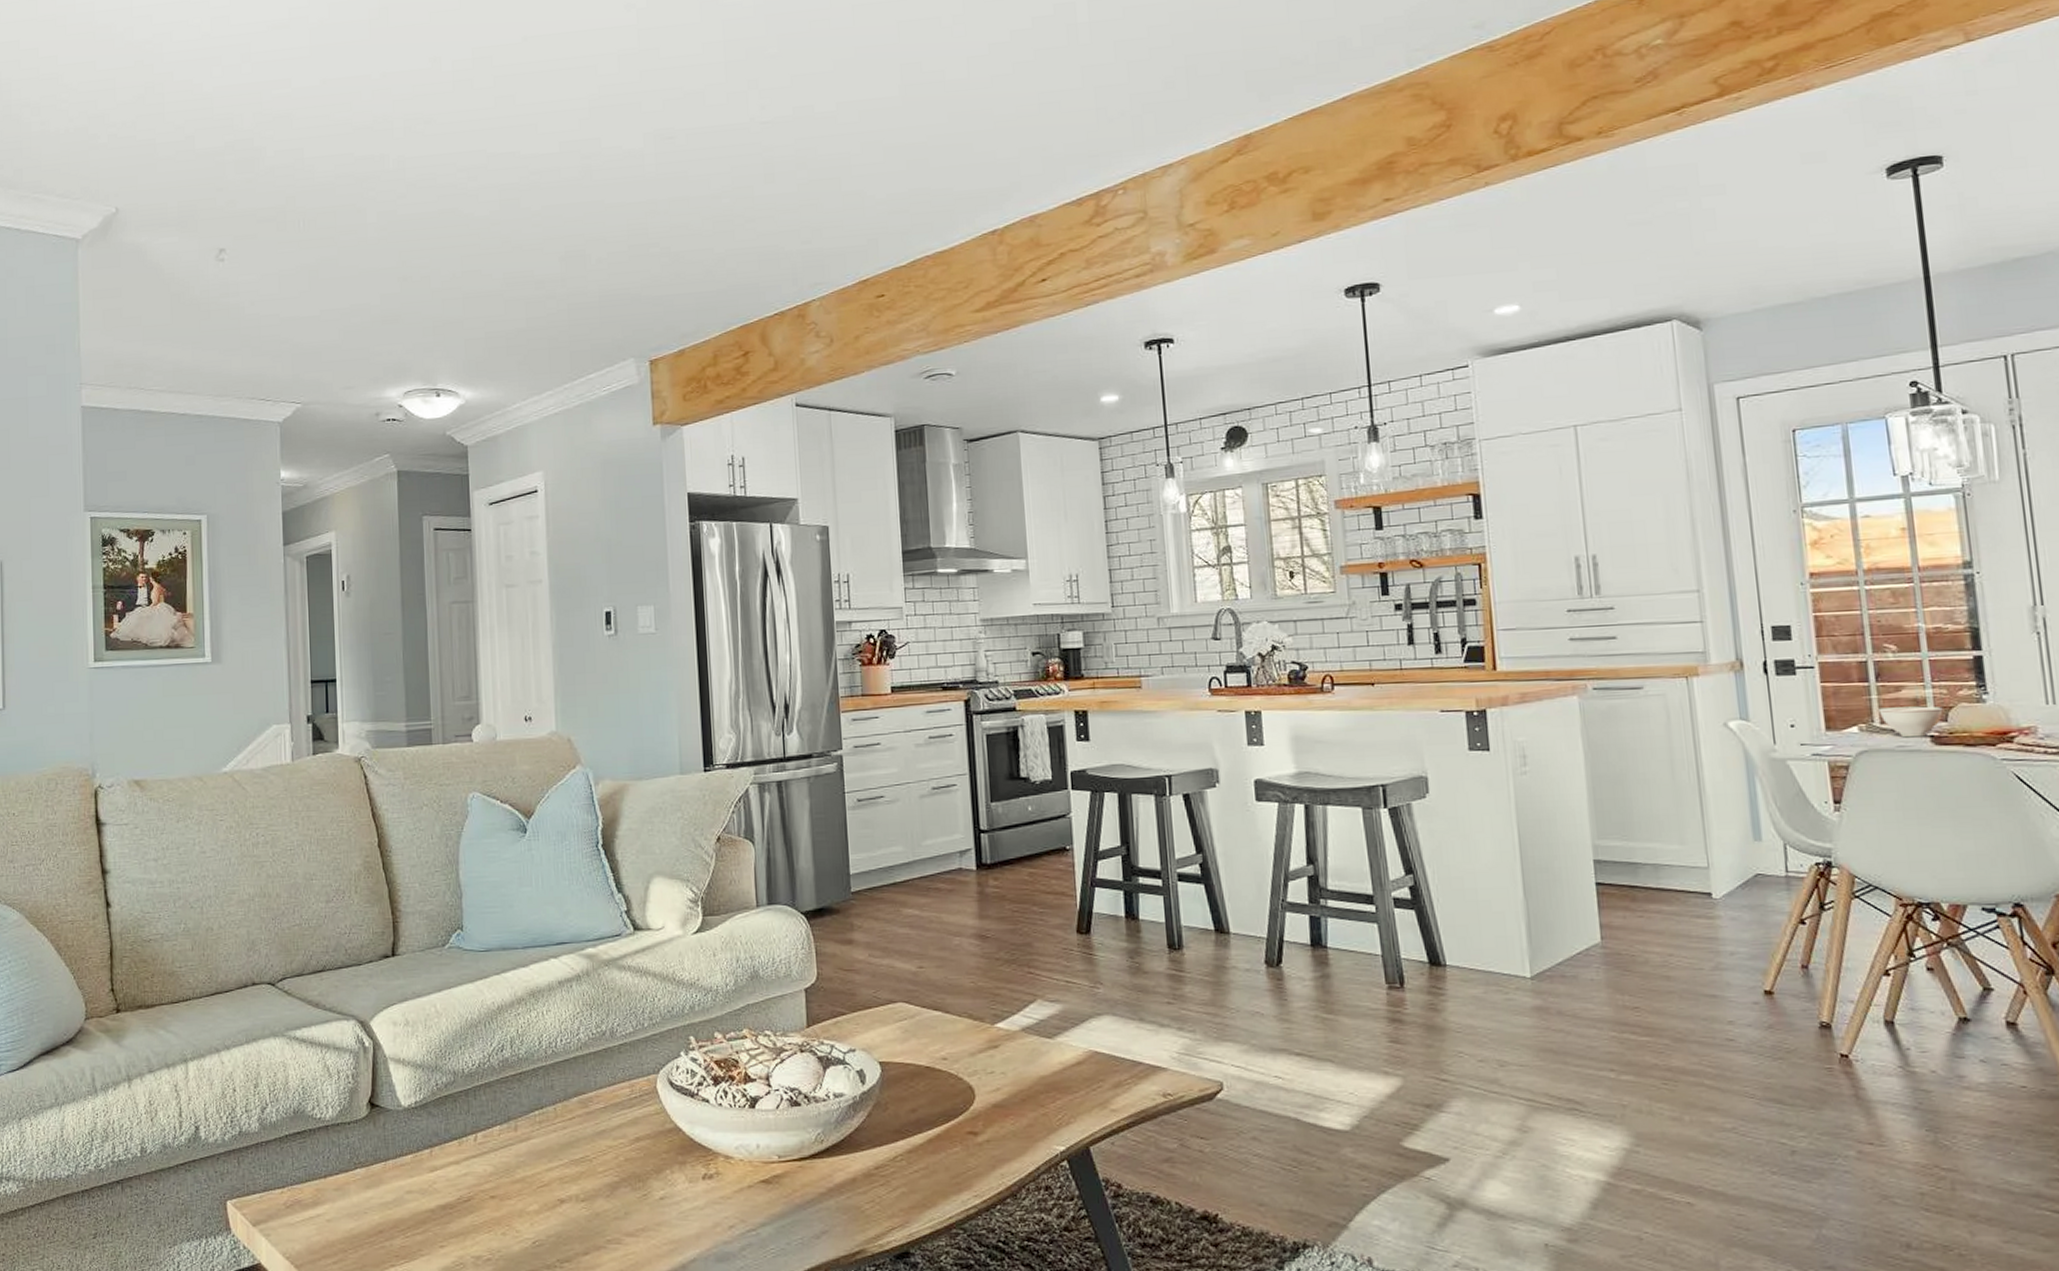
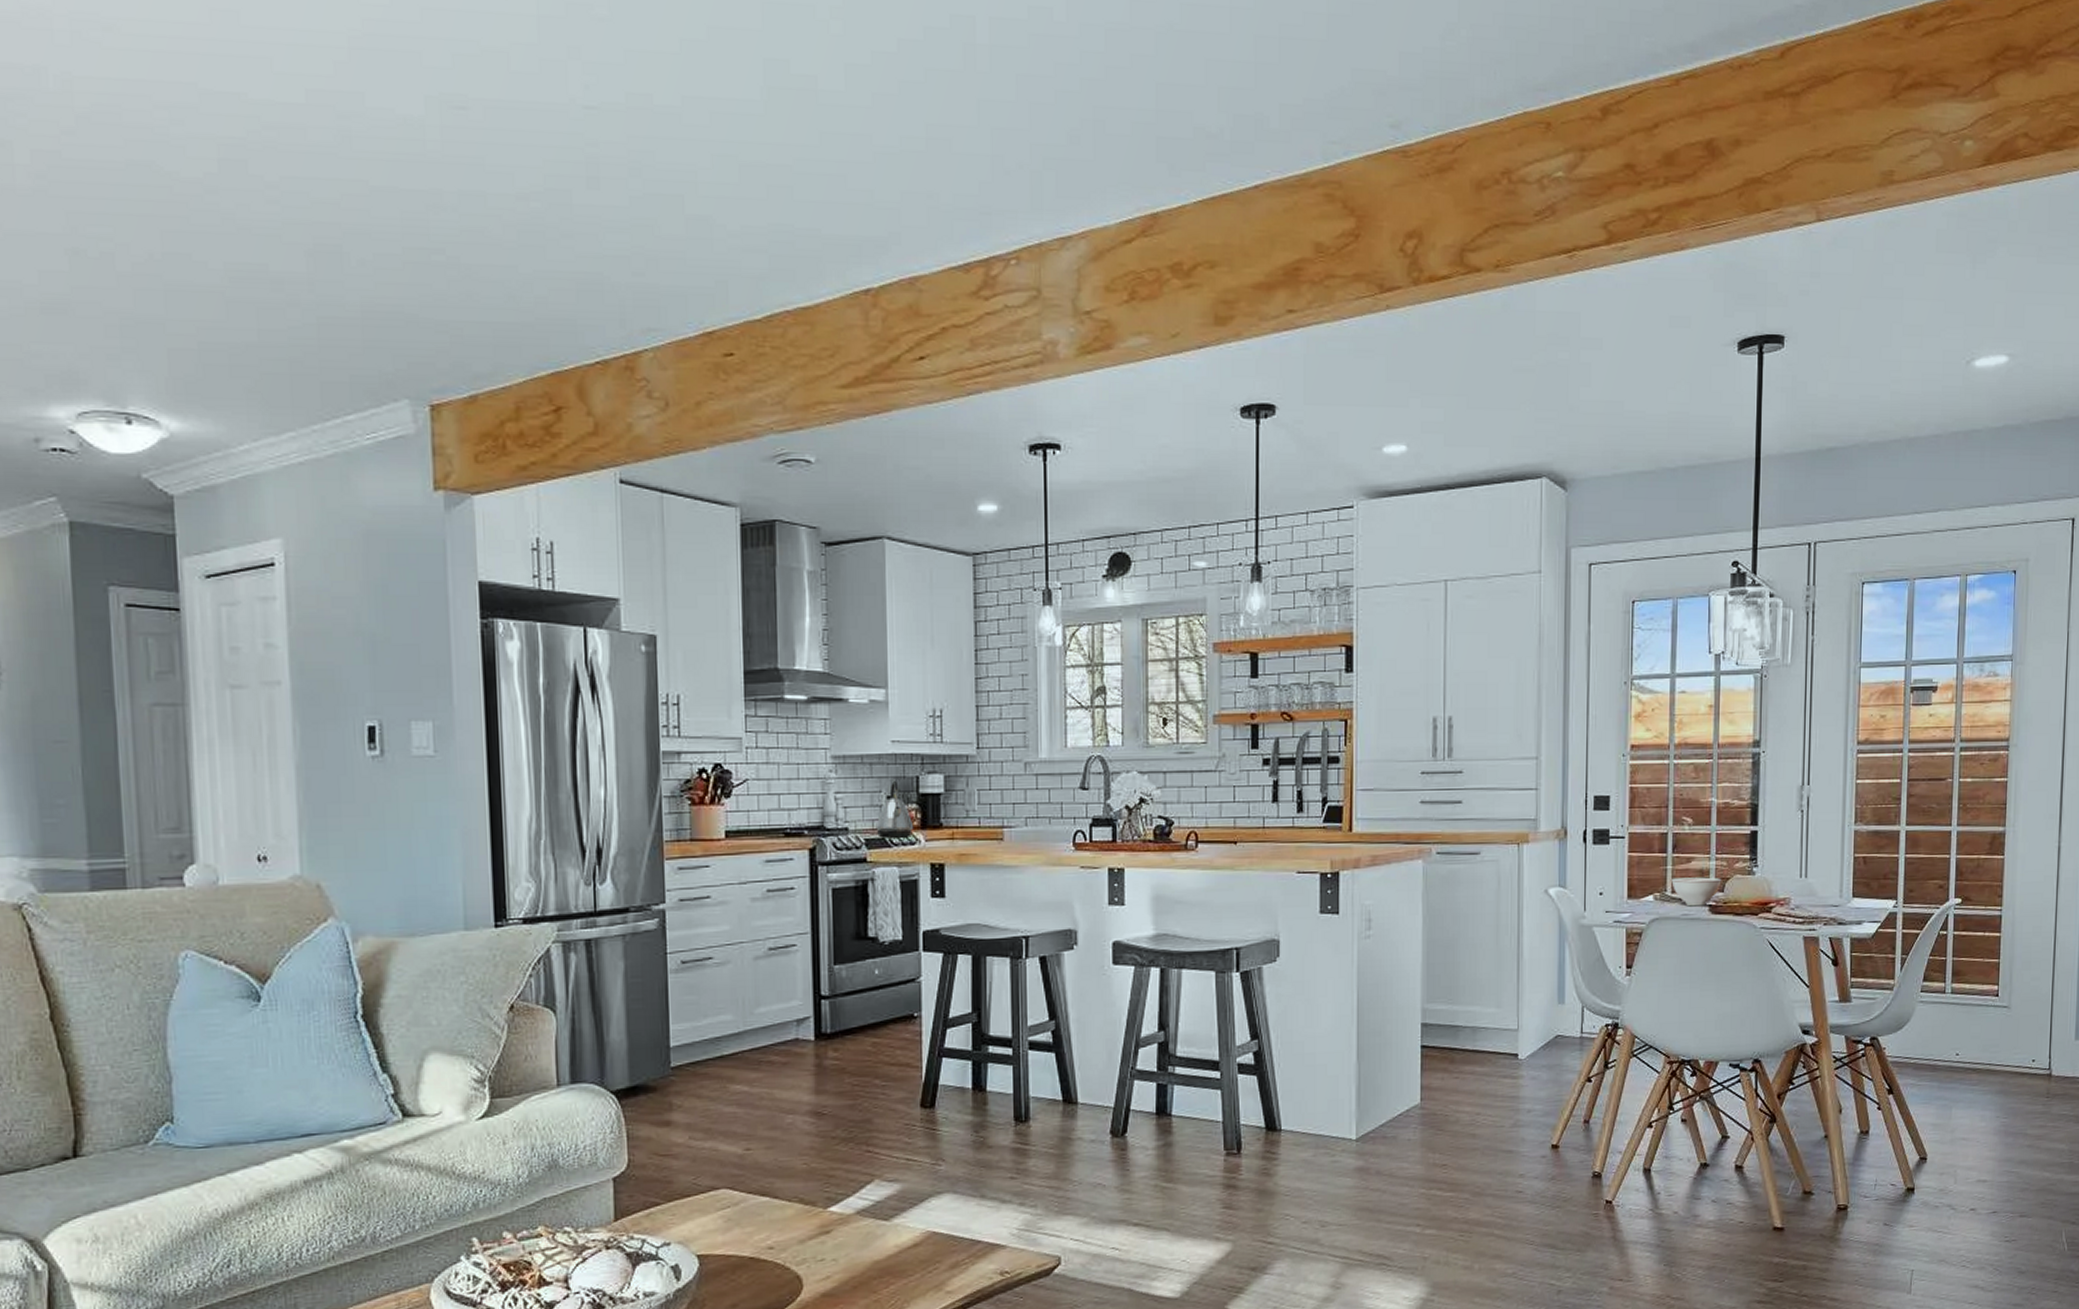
kettle: none [1022,637,1058,690] -> present [875,779,914,840]

